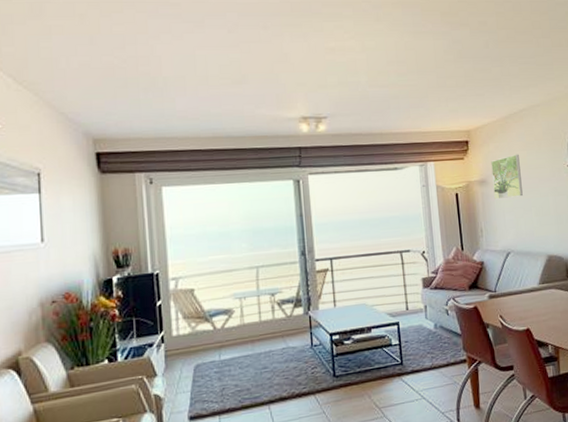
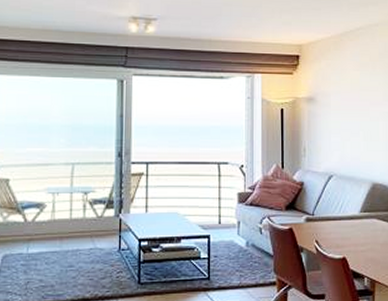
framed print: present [491,154,523,200] -> none [321,73,352,119]

